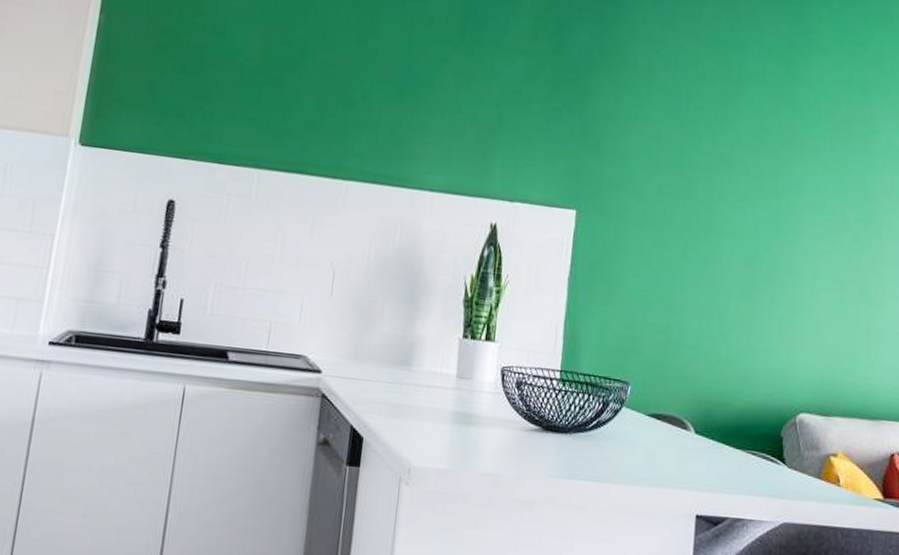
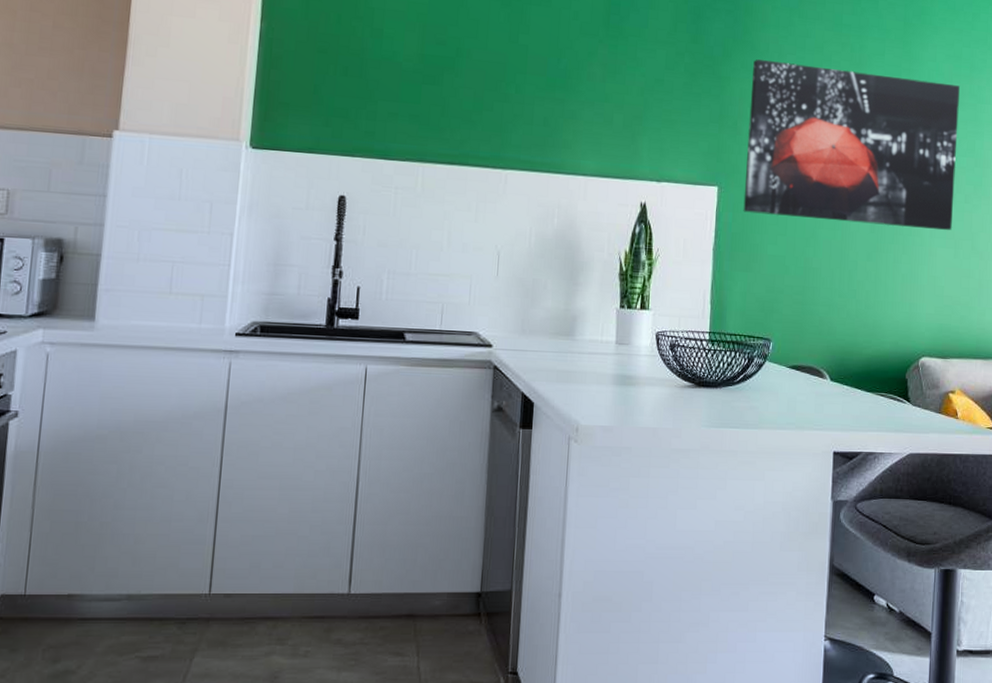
wall art: none [603,74,849,272] -> present [743,59,960,231]

